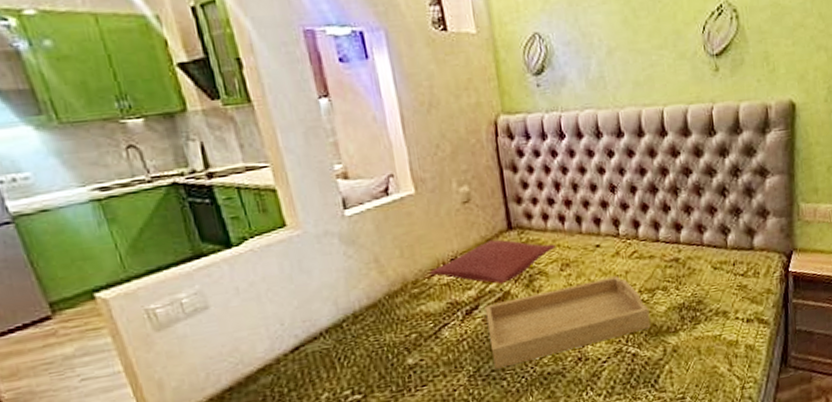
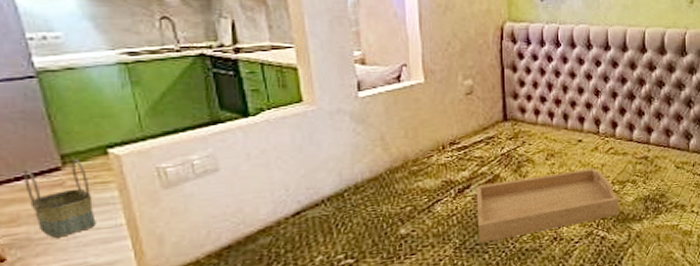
basket: none [15,306,95,390] -> present [23,159,96,238]
pillow: present [429,240,557,285] -> none [429,128,545,168]

